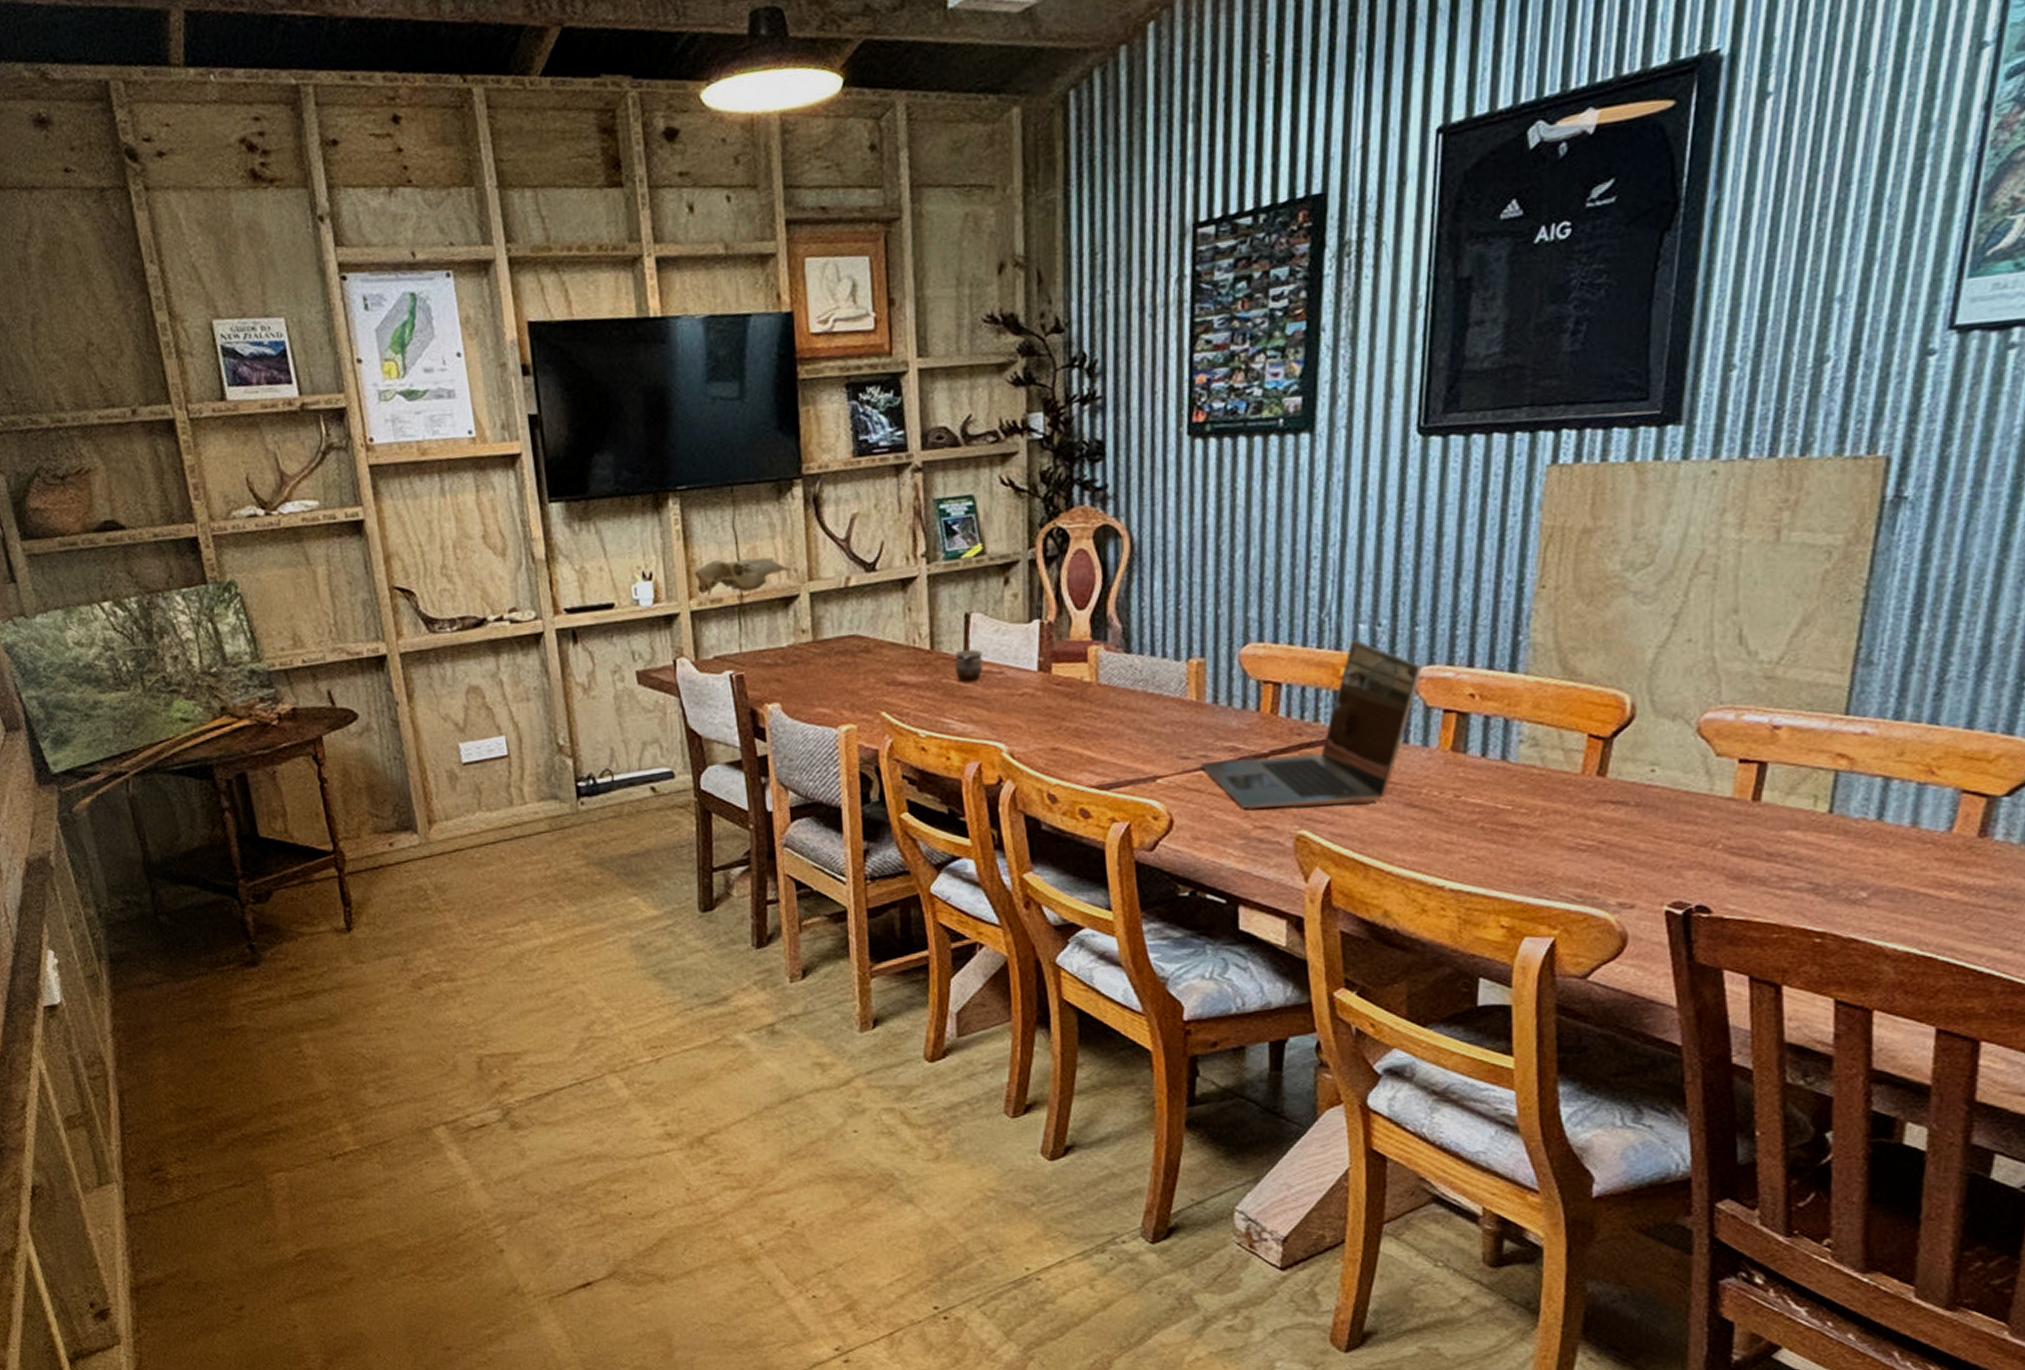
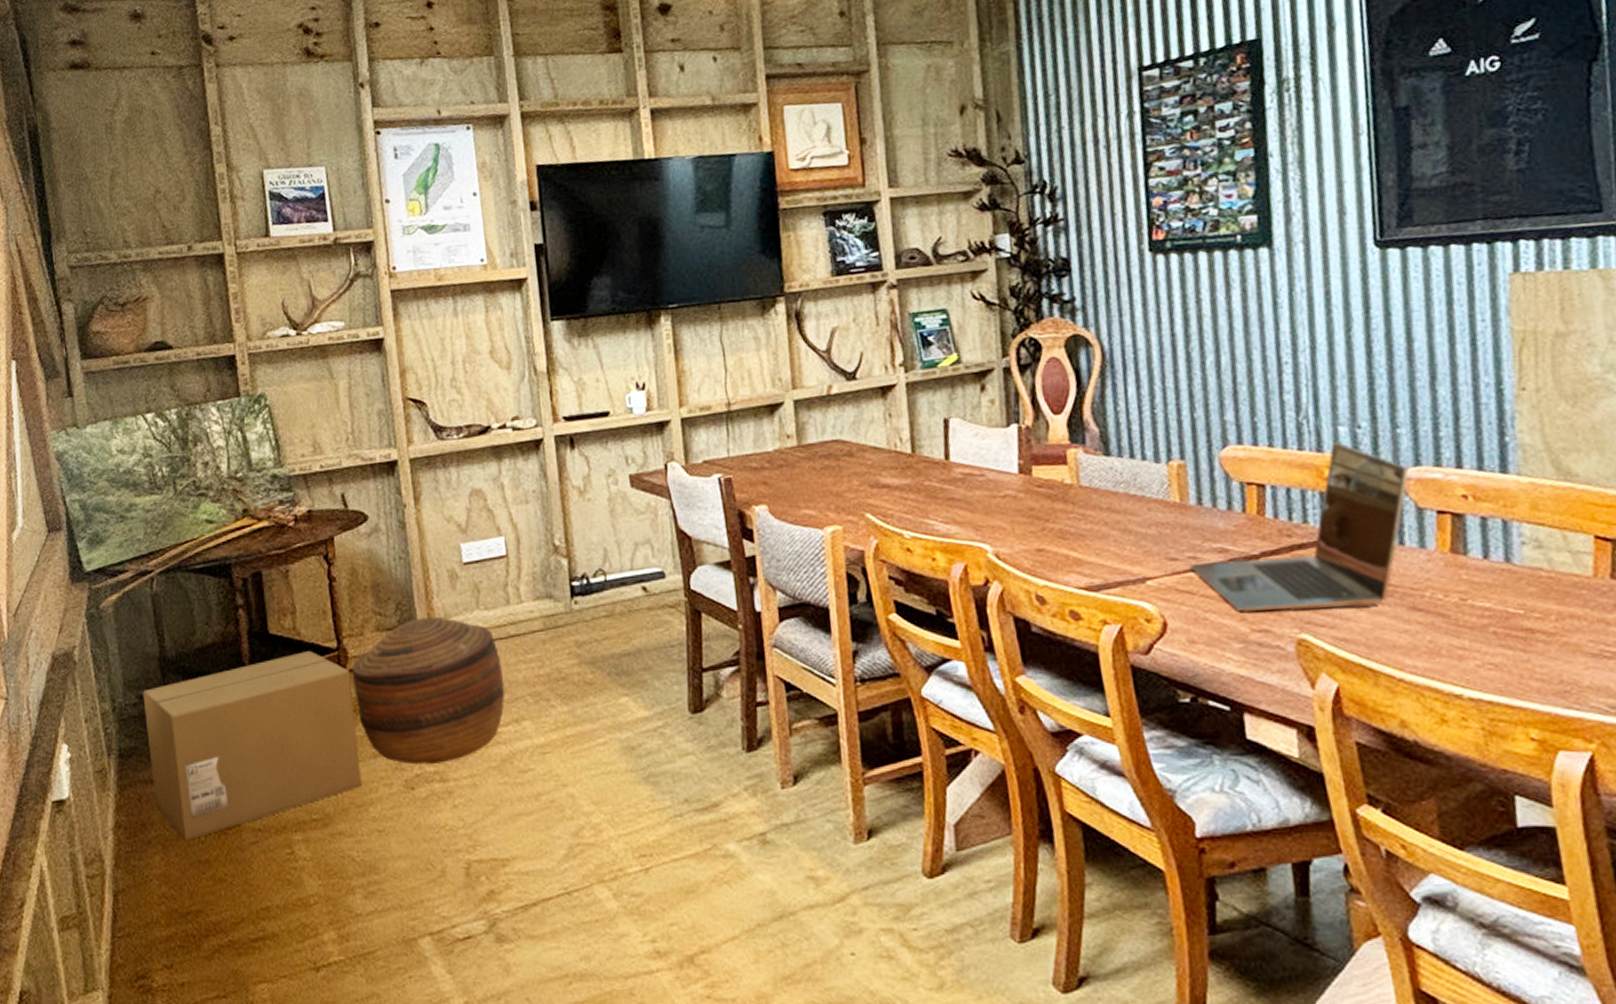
box: none [129,853,367,1042] -> present [143,650,362,841]
basket: none [350,818,512,965] -> present [352,616,505,765]
animal skull: present [693,557,792,595] -> none [684,367,776,403]
mug: present [954,649,984,683] -> none [936,452,965,485]

